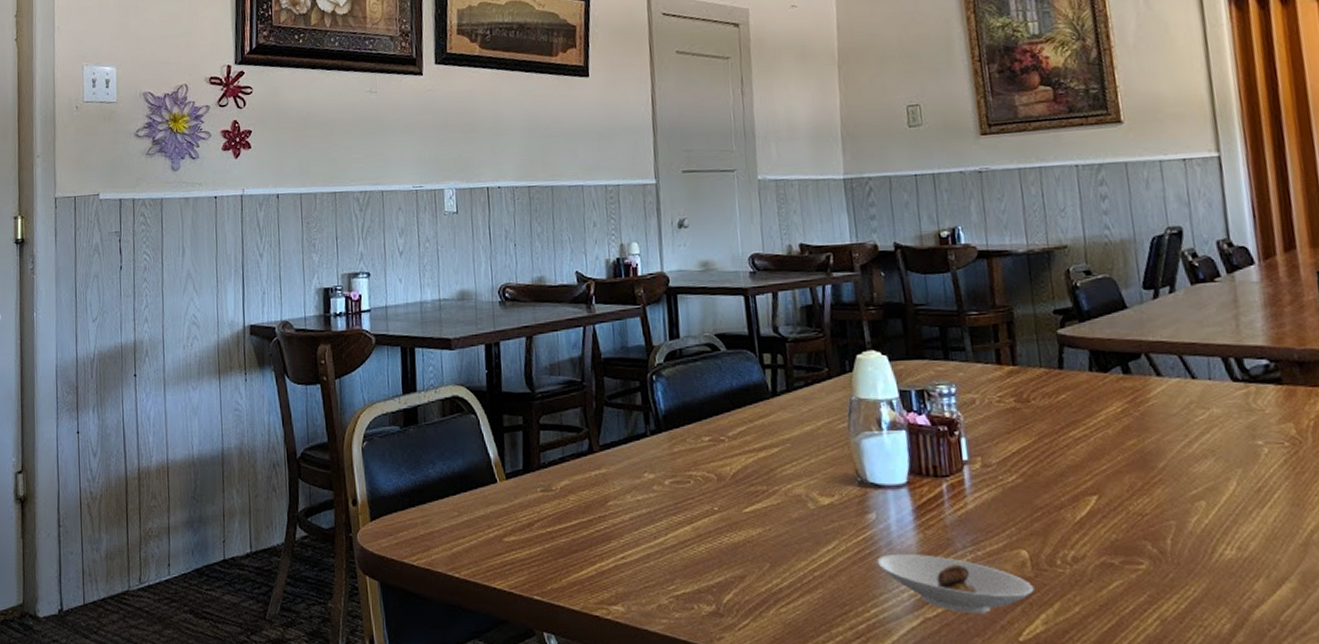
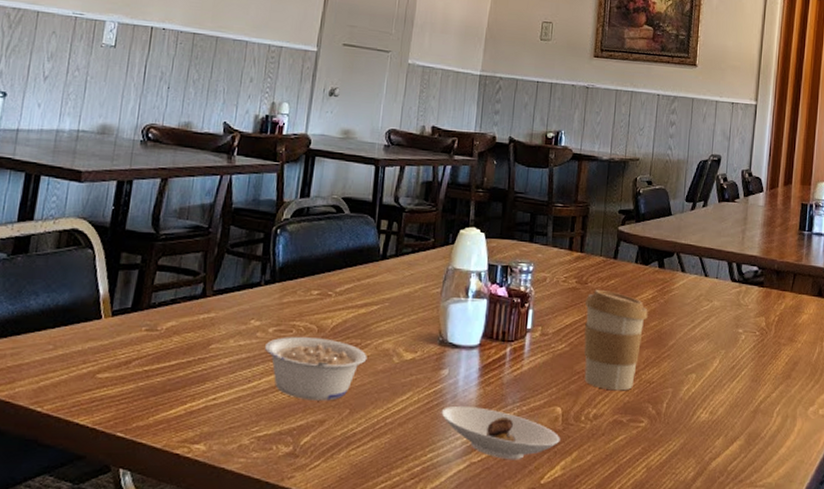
legume: none [664,486,778,555] -> present [265,336,367,401]
coffee cup: none [1031,406,1121,527] -> present [584,289,648,391]

